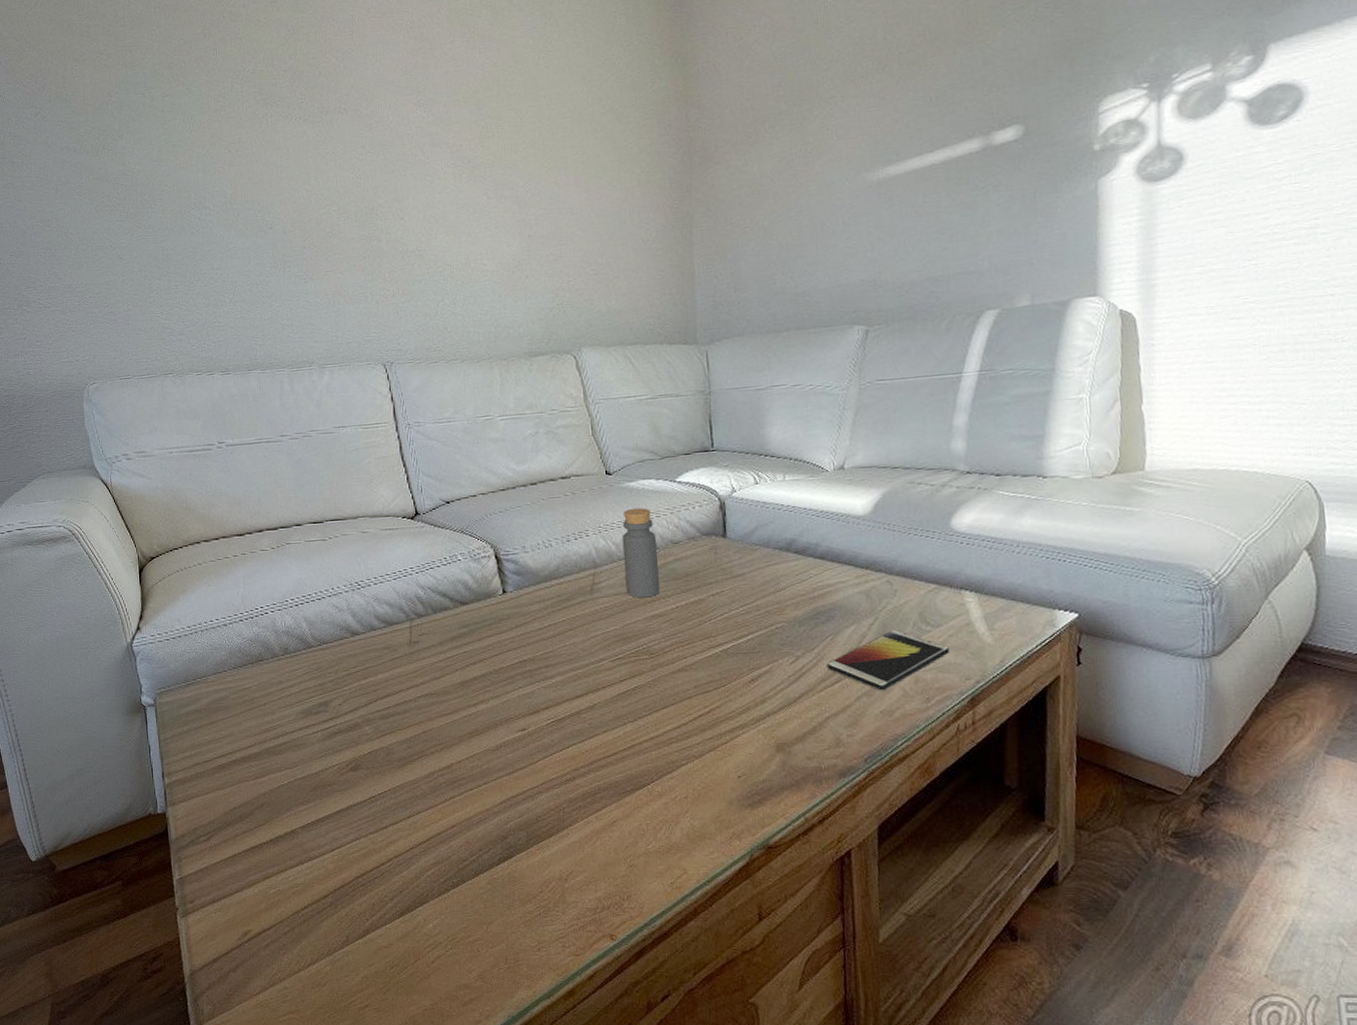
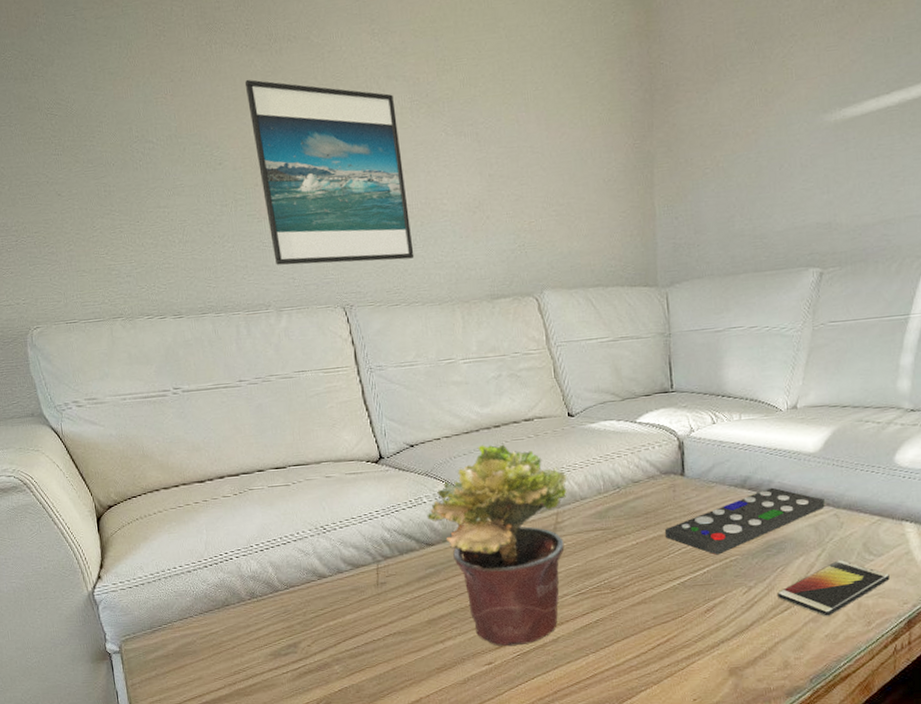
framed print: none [297,149,454,324] -> present [244,79,414,265]
potted plant: none [461,502,605,713] -> present [427,444,567,647]
bottle: present [622,507,660,598] -> none [584,448,621,536]
remote control: none [706,551,877,622] -> present [665,487,825,555]

